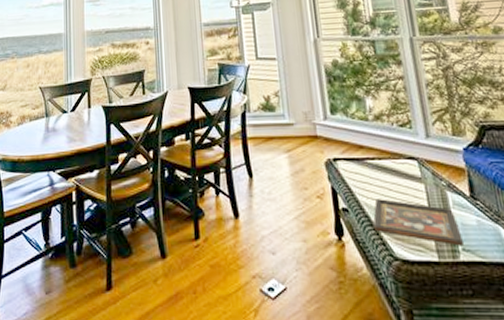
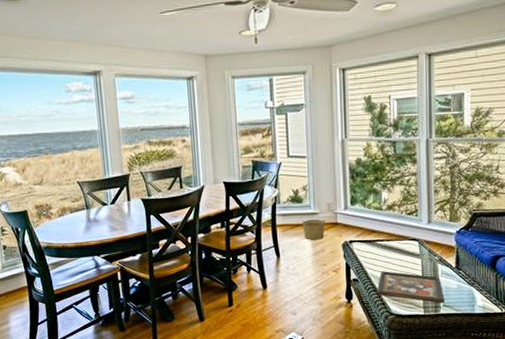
basket: none [276,130,303,157] -> present [302,219,326,240]

